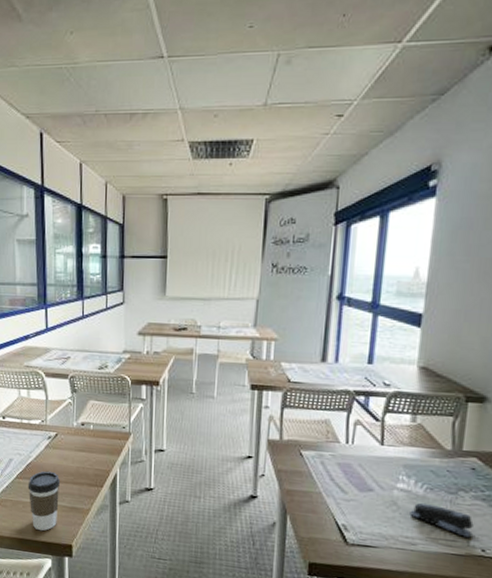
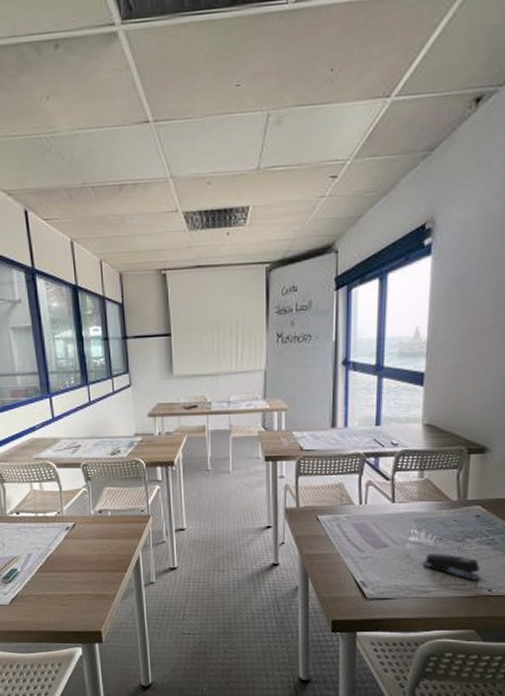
coffee cup: present [28,471,61,531] -> none [50,562,84,622]

